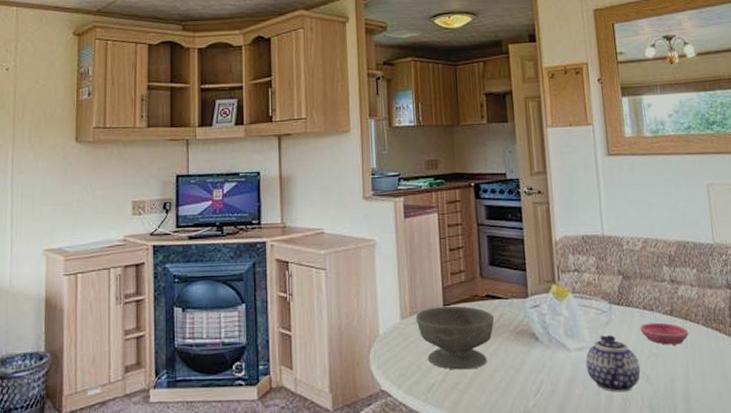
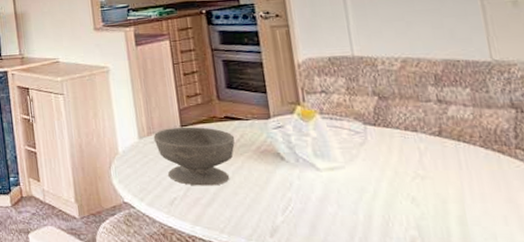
teapot: present [585,335,641,392] -> none [338,156,405,212]
saucer: present [640,322,689,345] -> none [401,143,464,167]

